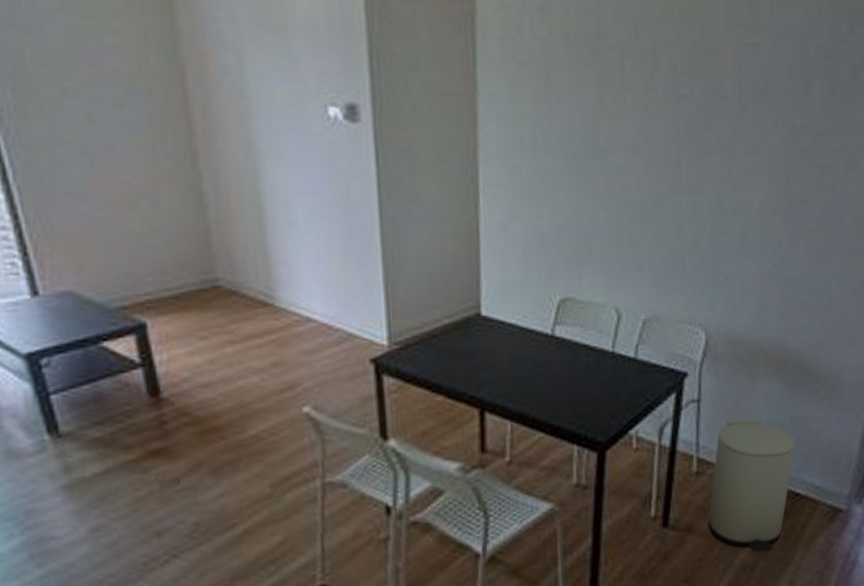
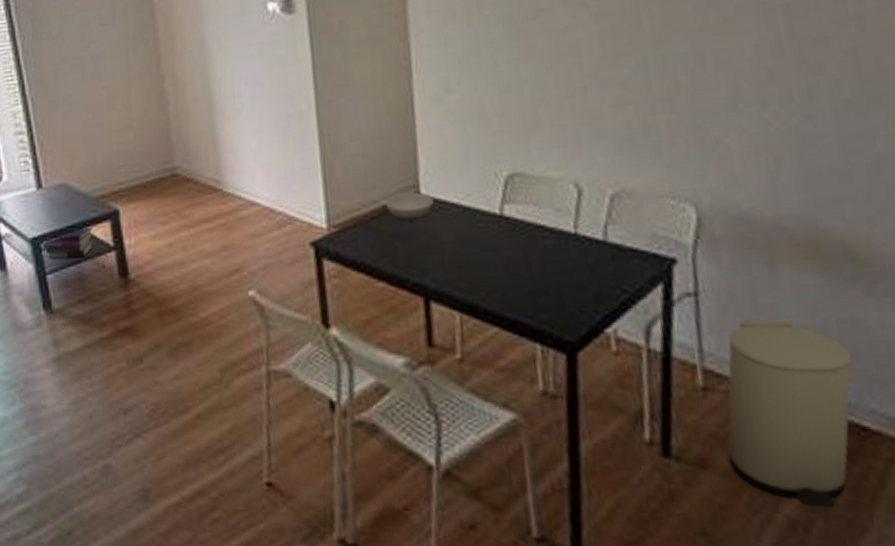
books: none [42,341,112,378] -> present [42,226,93,259]
bowl: none [447,312,493,339] -> present [385,191,434,220]

